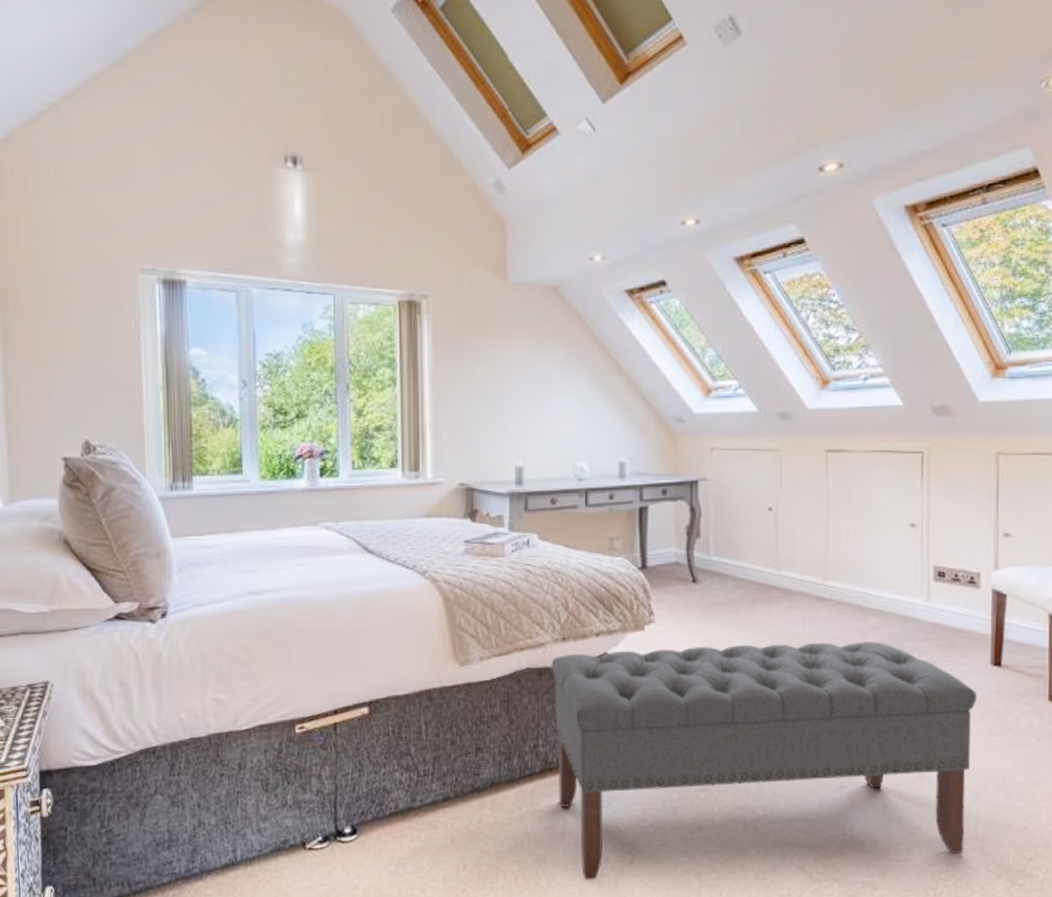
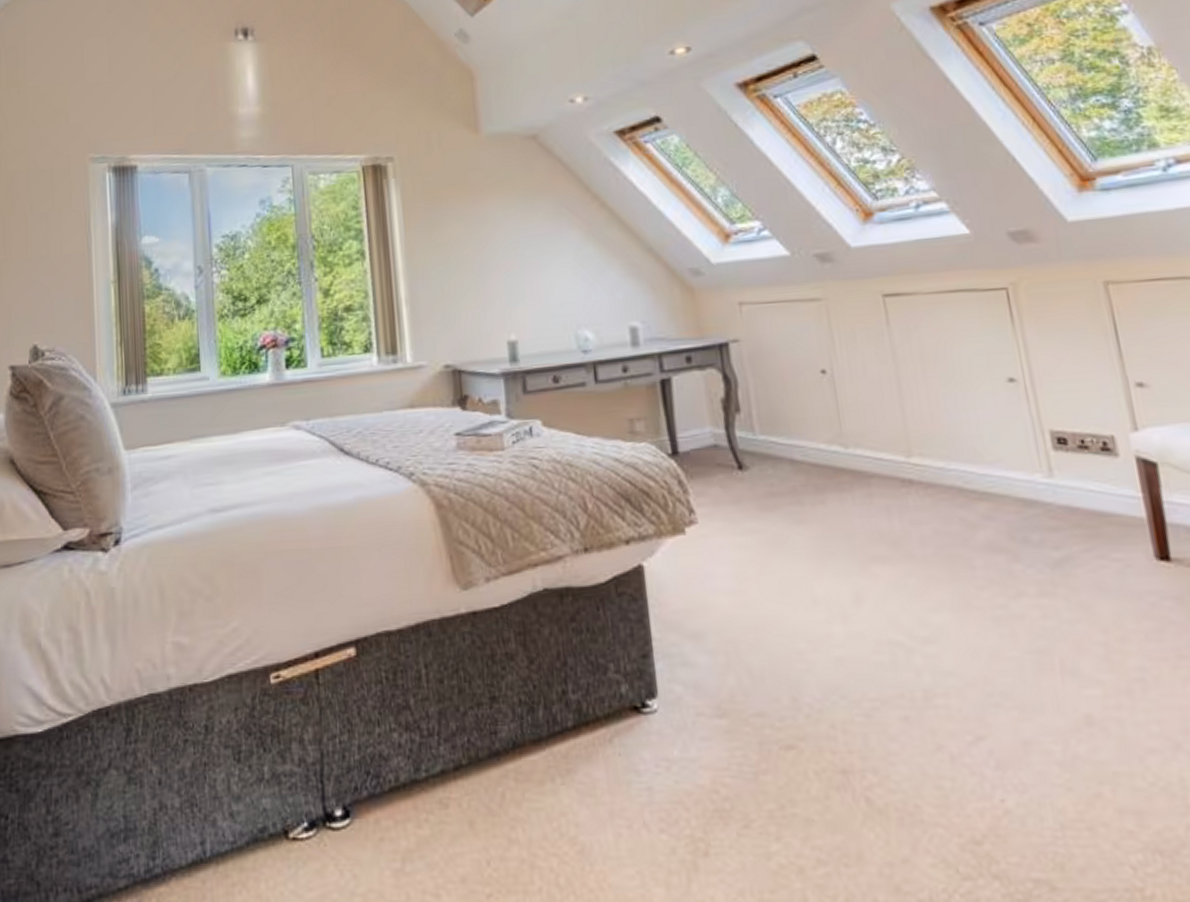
bench: present [551,641,978,880] -> none [573,534,1174,880]

